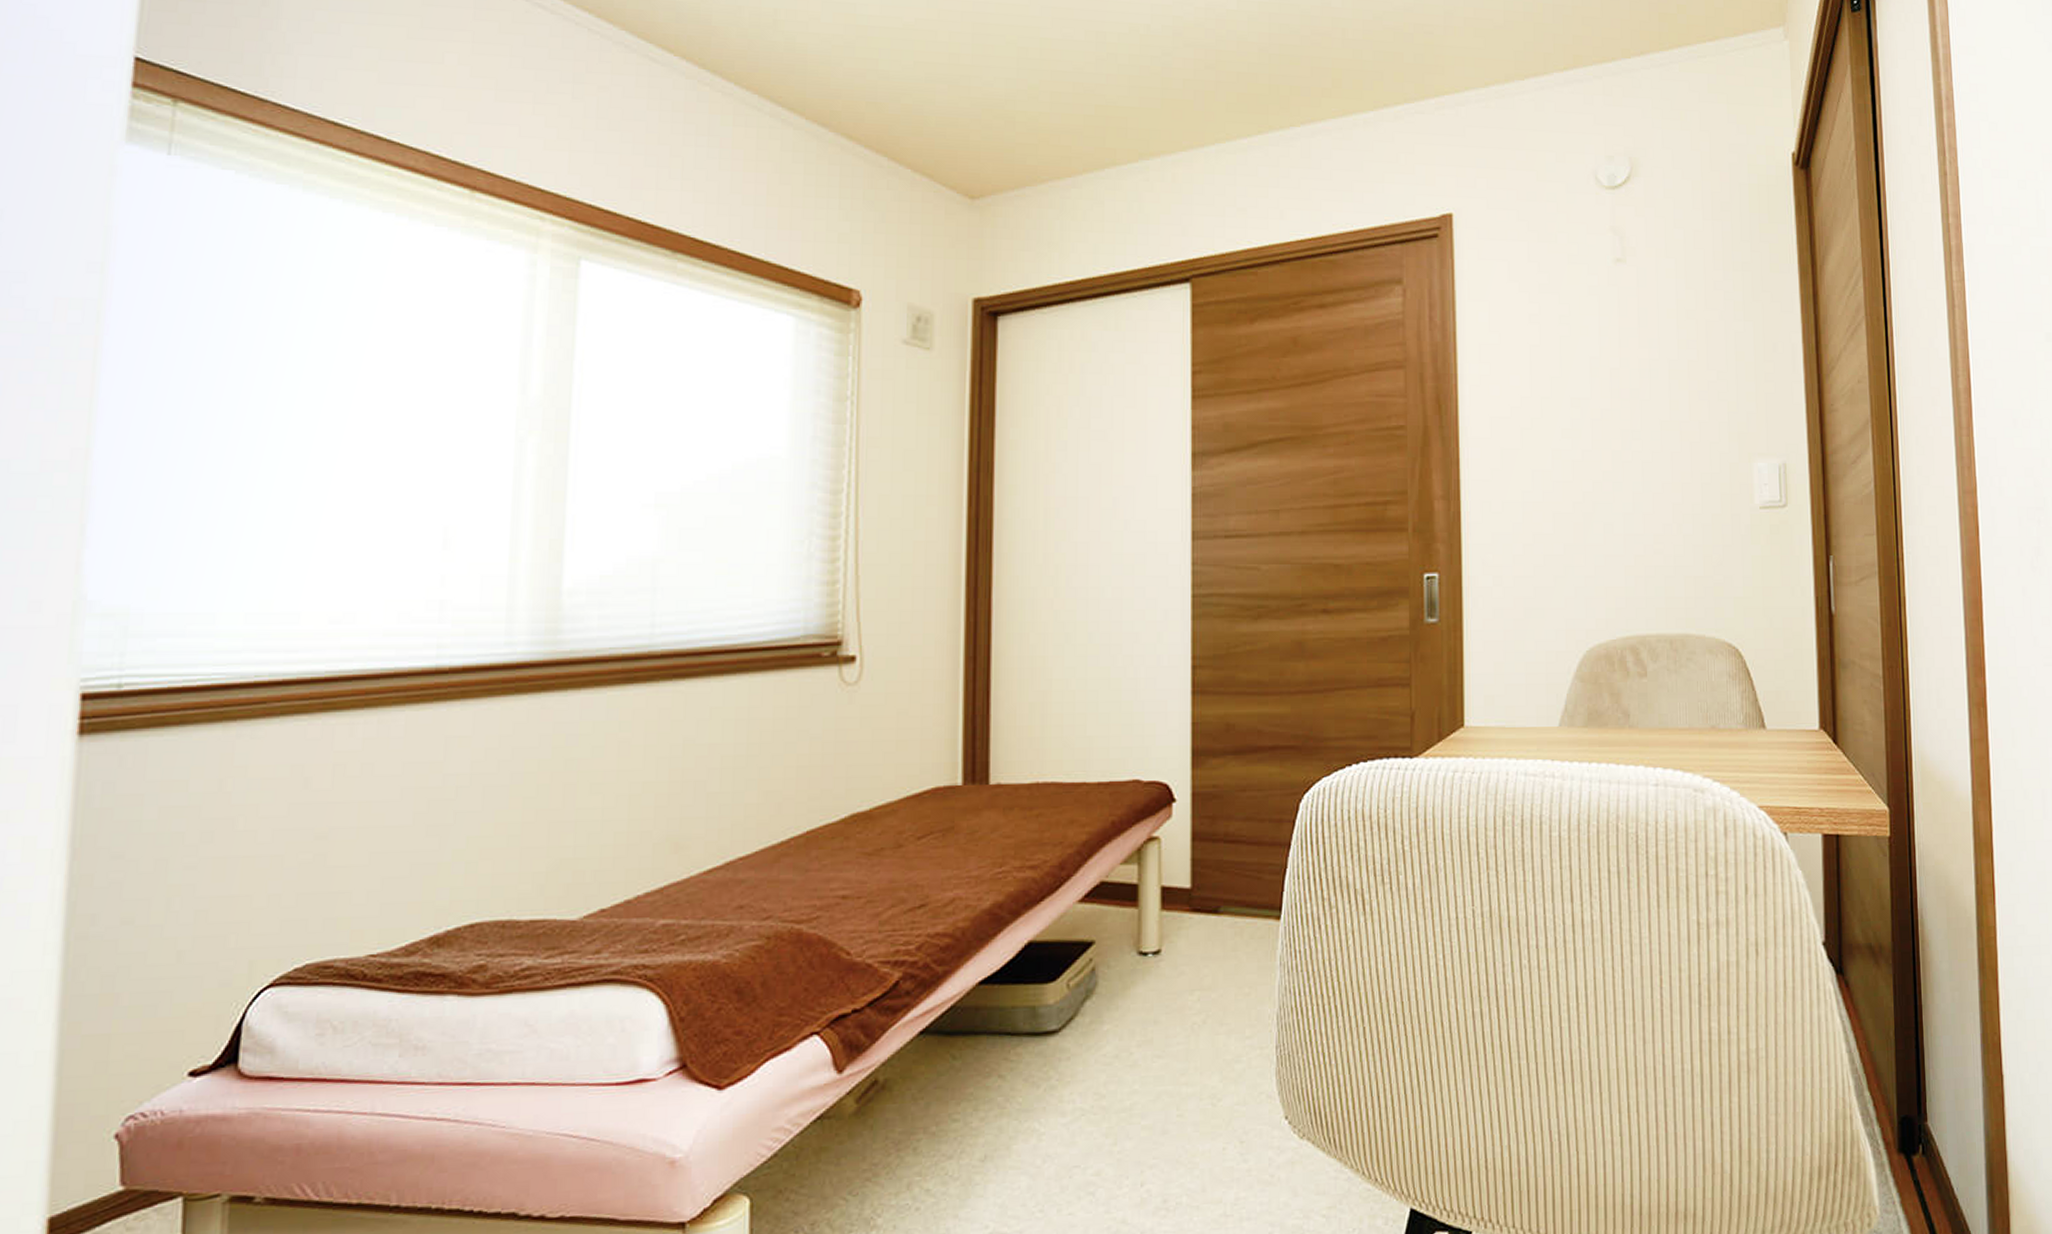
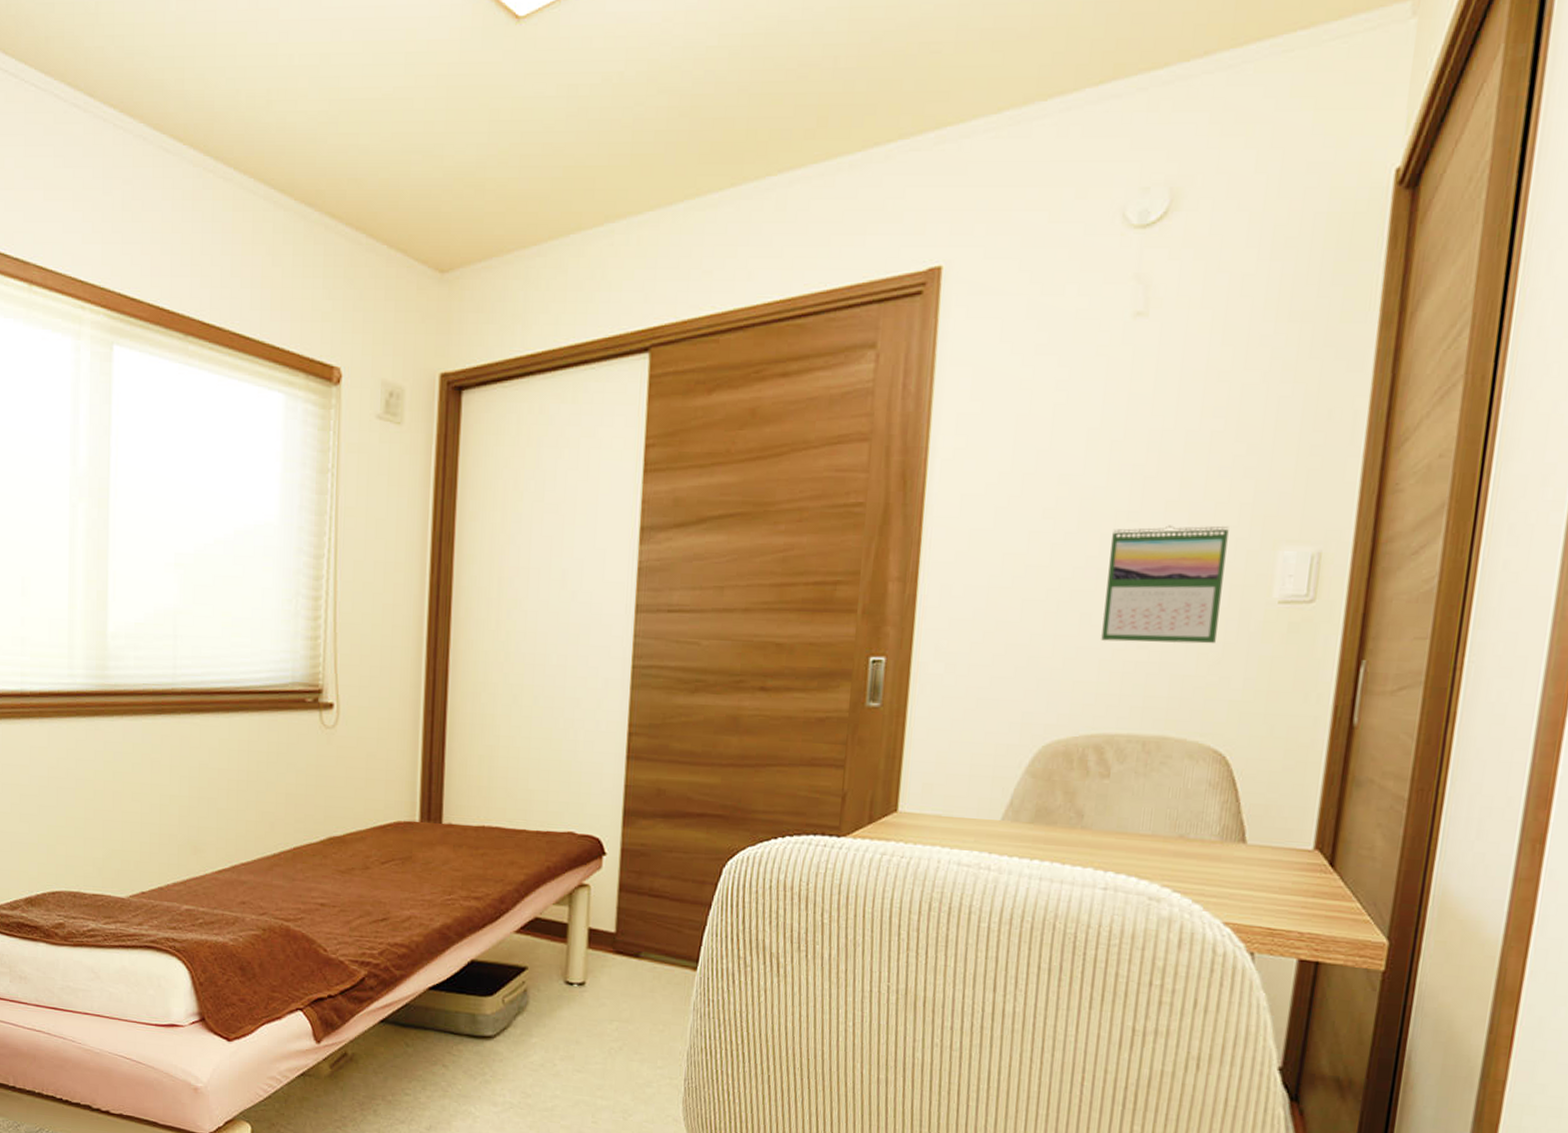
calendar: none [1621,442,1716,548] -> present [1101,525,1229,644]

